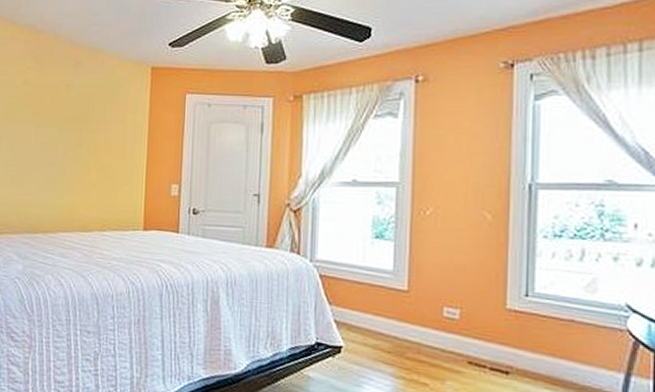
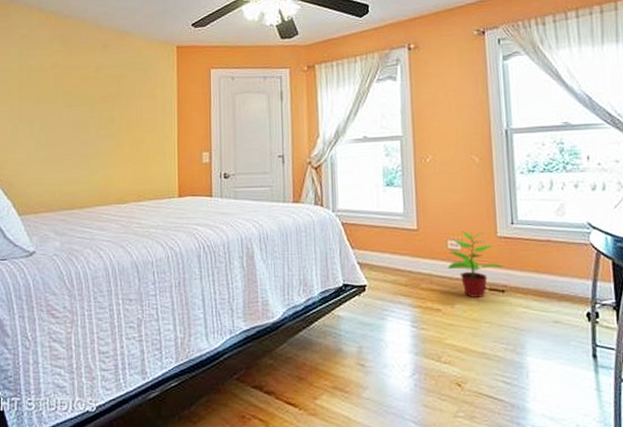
potted plant: none [440,297,510,377] -> present [447,230,503,297]

